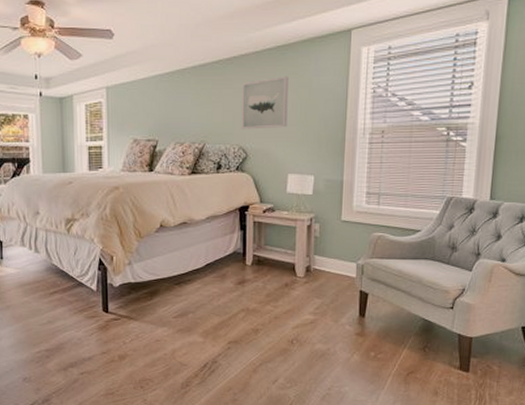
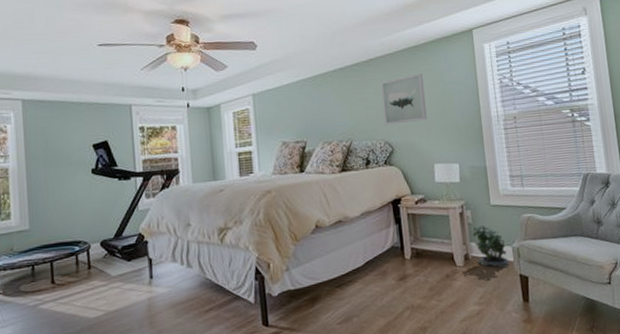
potted plant: none [317,240,351,285] -> present [472,225,509,270]

